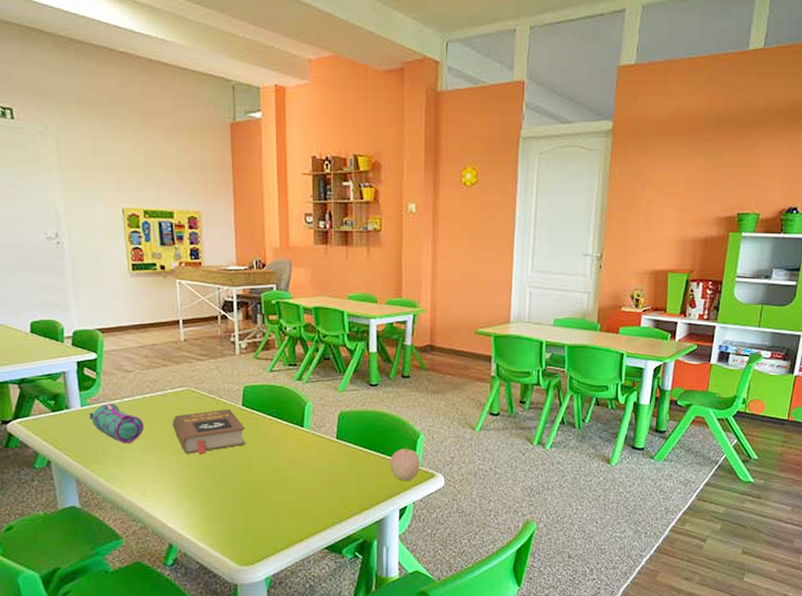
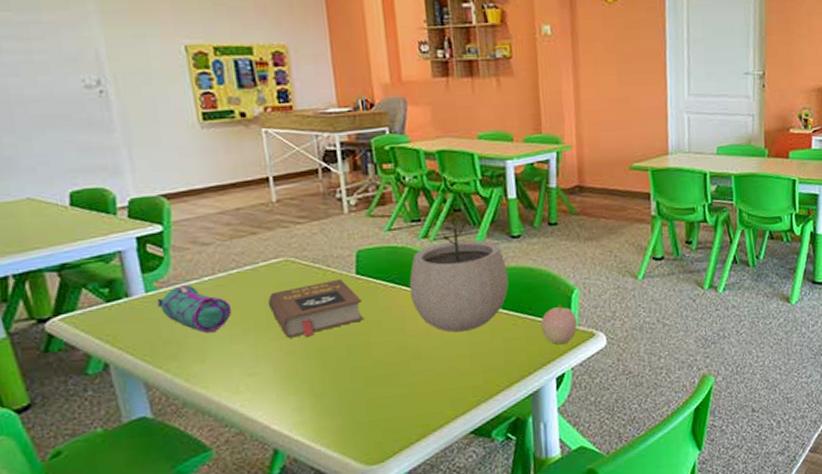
plant pot: none [284,363,365,462] -> present [409,216,509,333]

